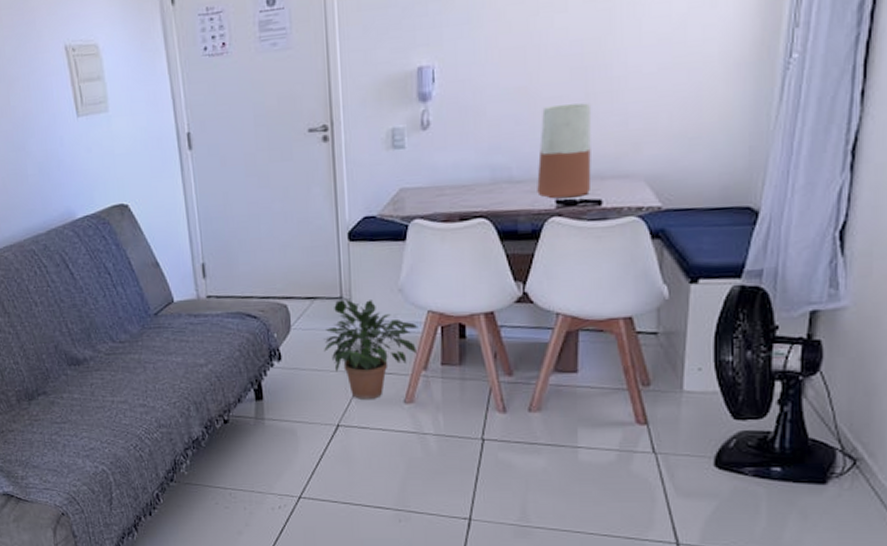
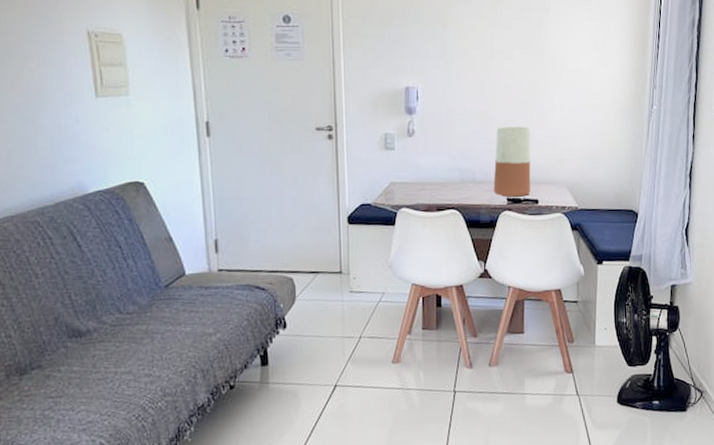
potted plant: present [323,298,419,399] -> none [325,273,404,362]

